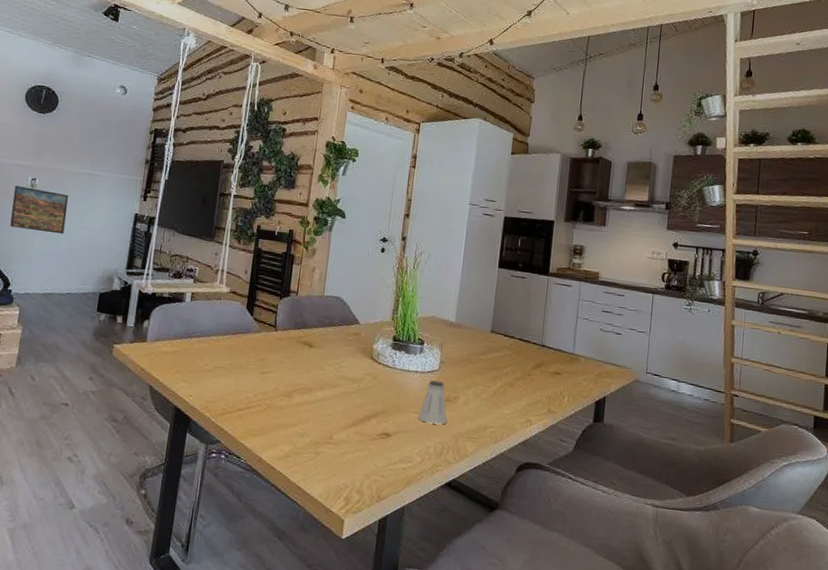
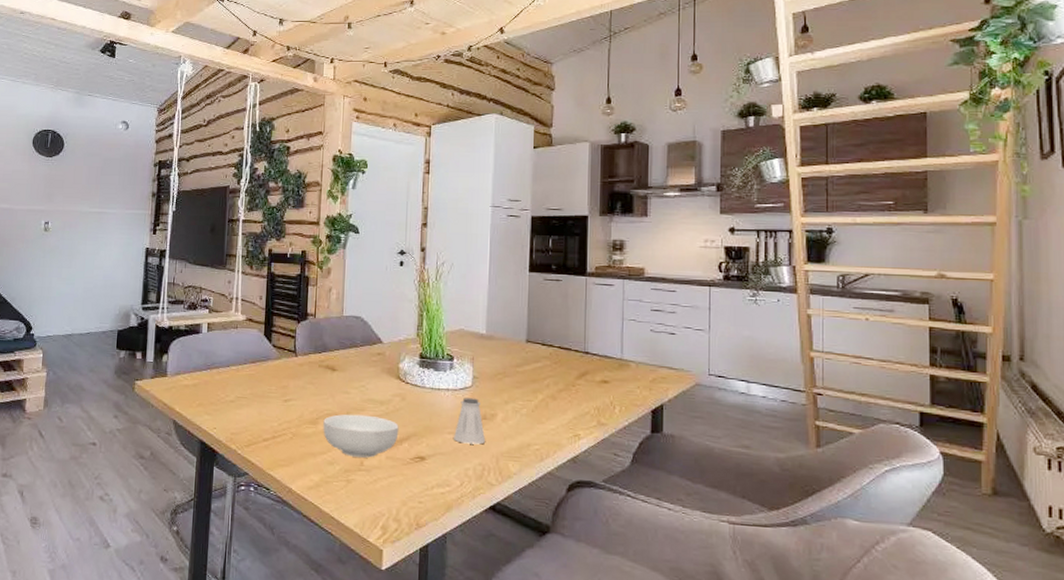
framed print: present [9,186,68,234] -> none [27,231,81,275]
cereal bowl: none [296,389,369,432] -> present [323,414,399,458]

